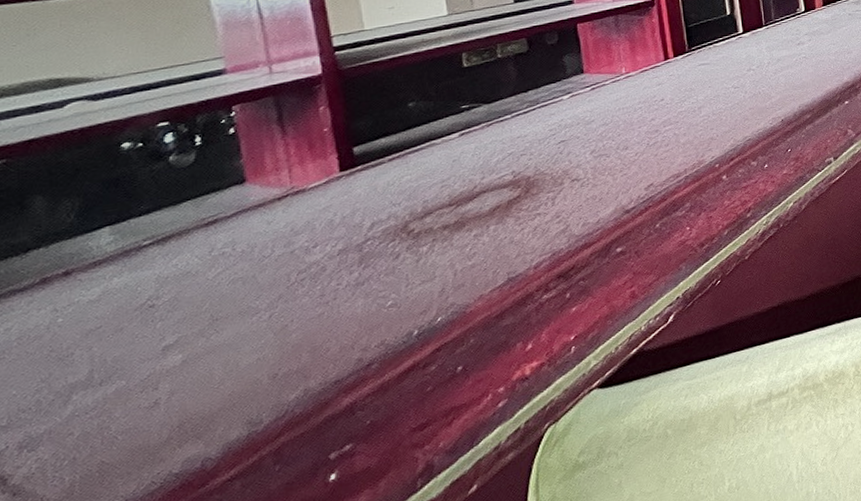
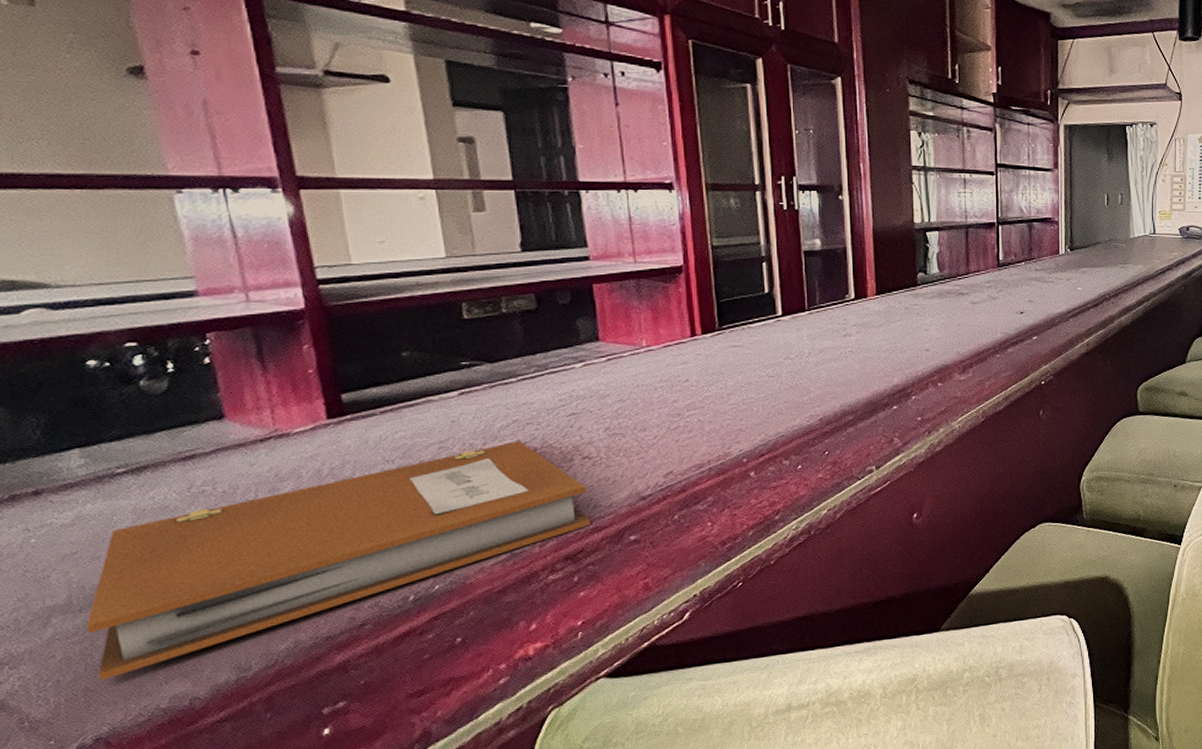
notebook: none [106,171,580,453] -> present [86,440,590,681]

